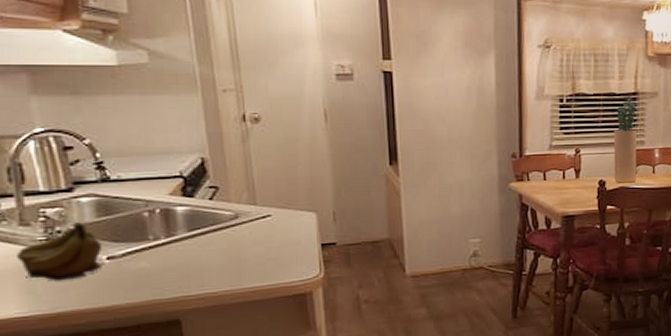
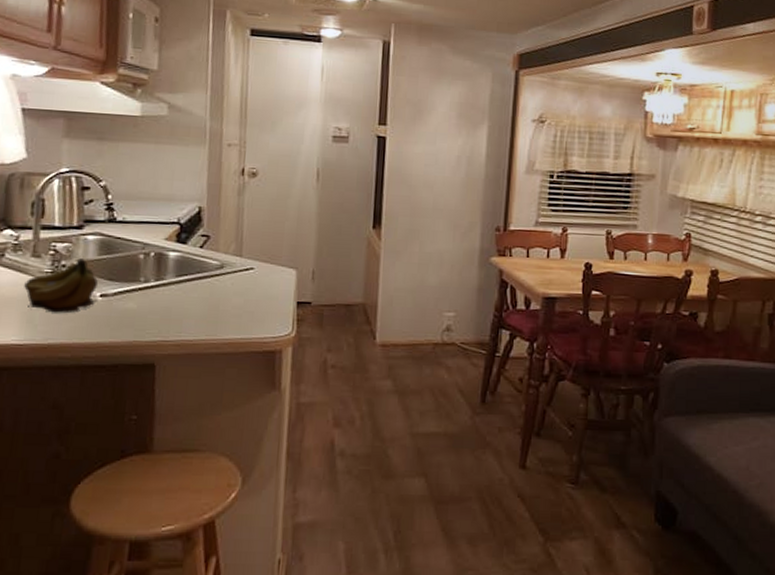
vase: present [613,94,637,183] -> none [602,174,631,269]

